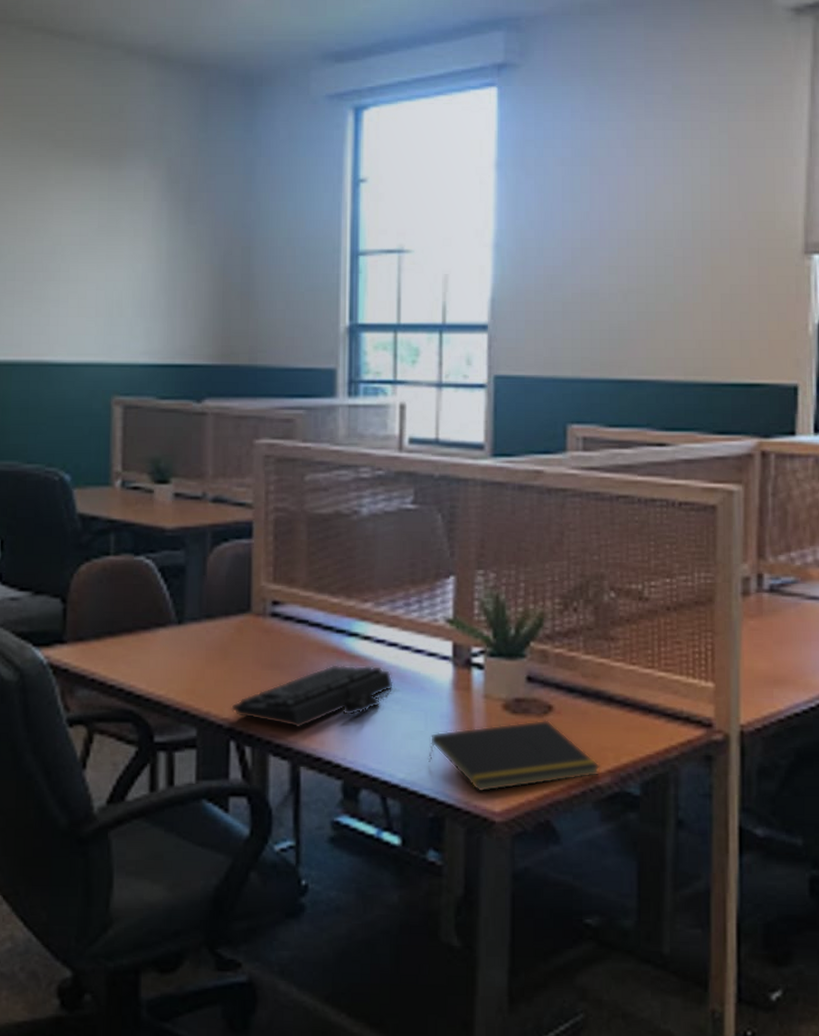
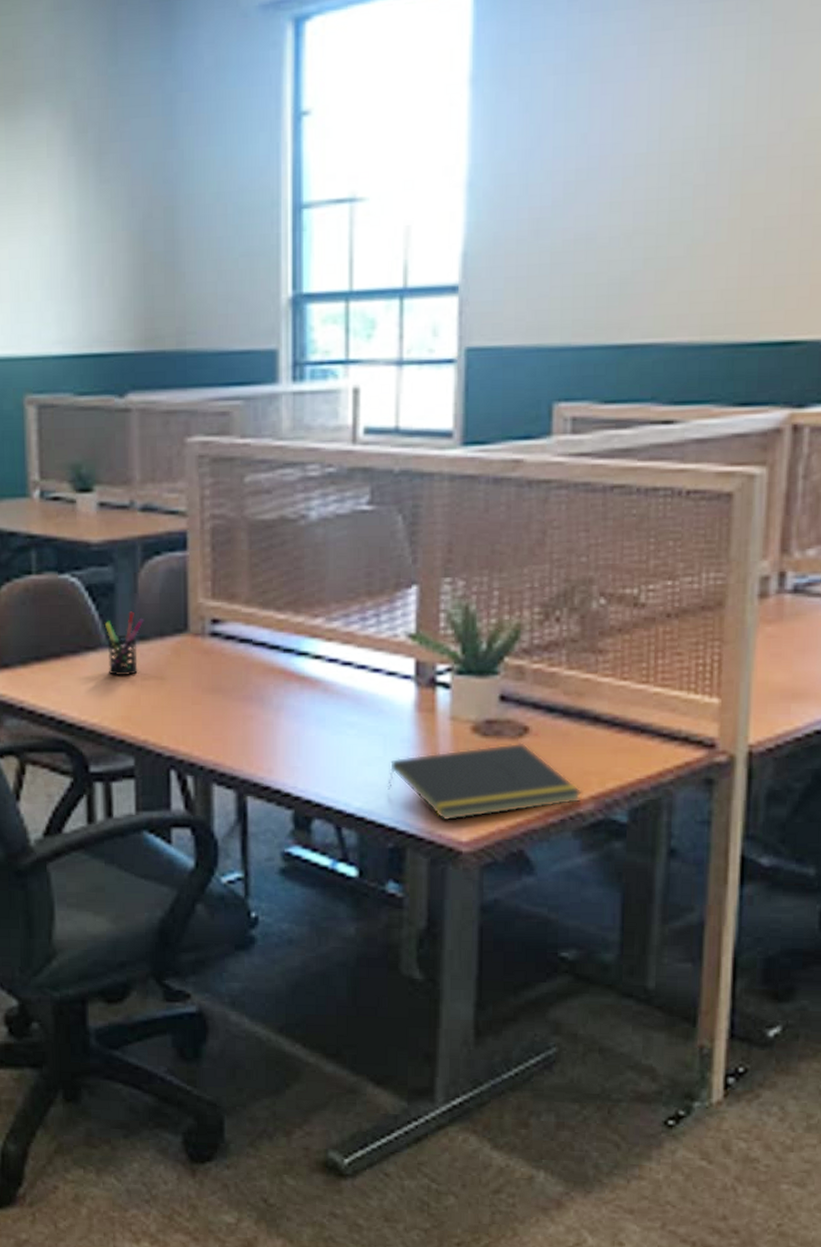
pen holder: none [175,592,211,652] -> present [105,611,144,676]
keyboard: present [231,665,393,728] -> none [170,687,348,756]

